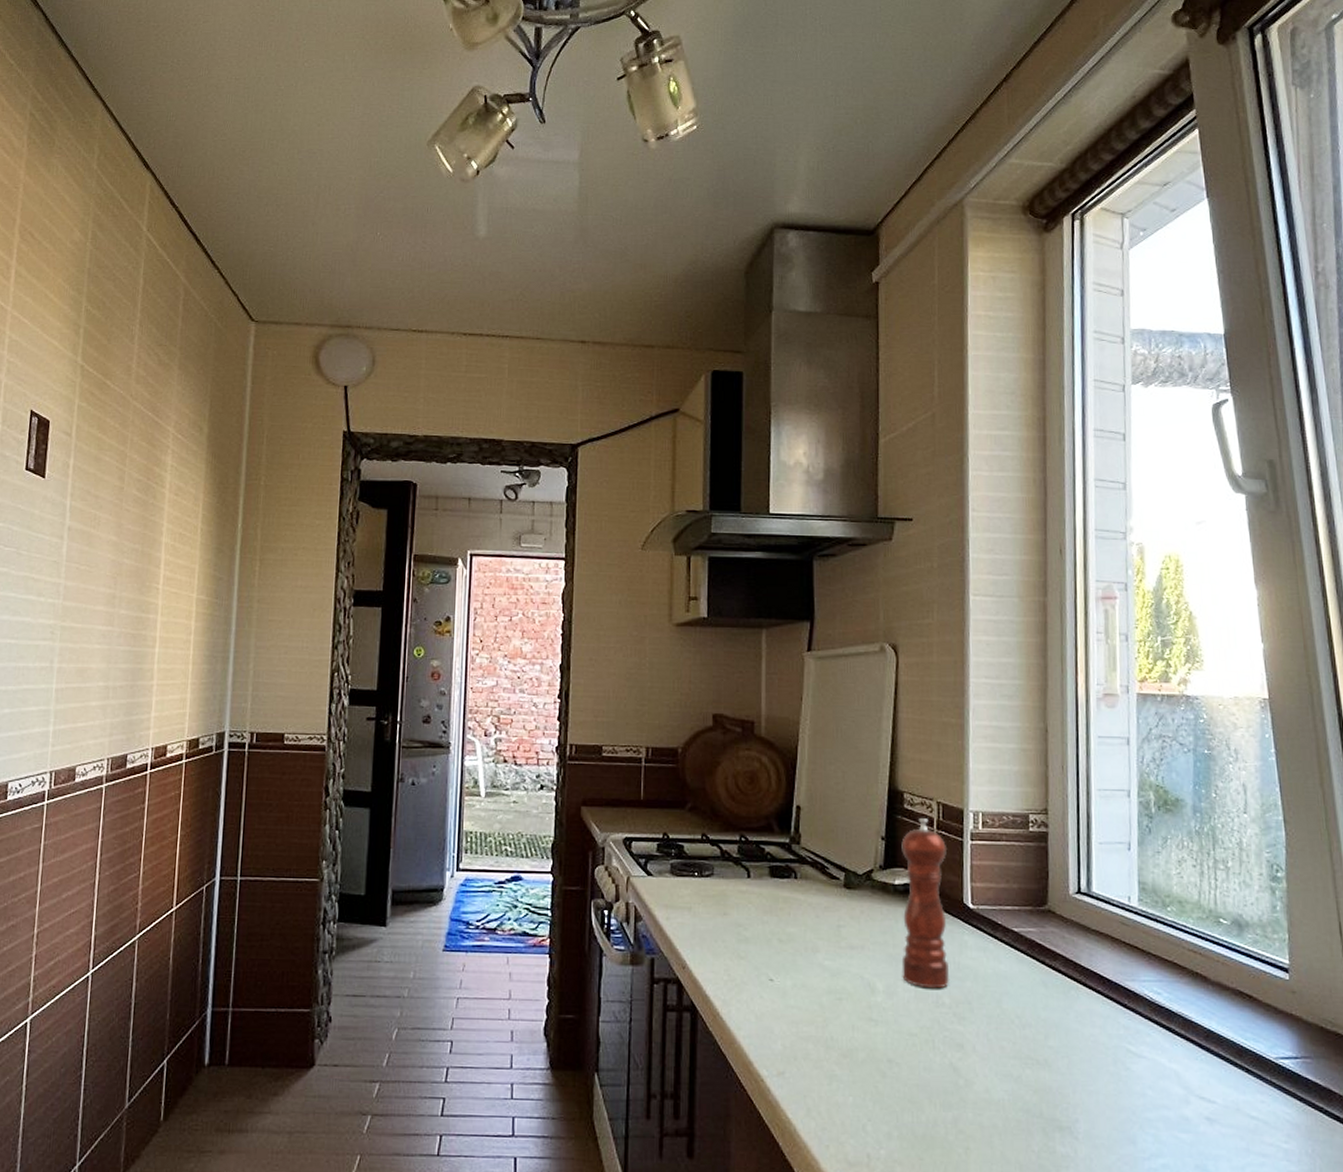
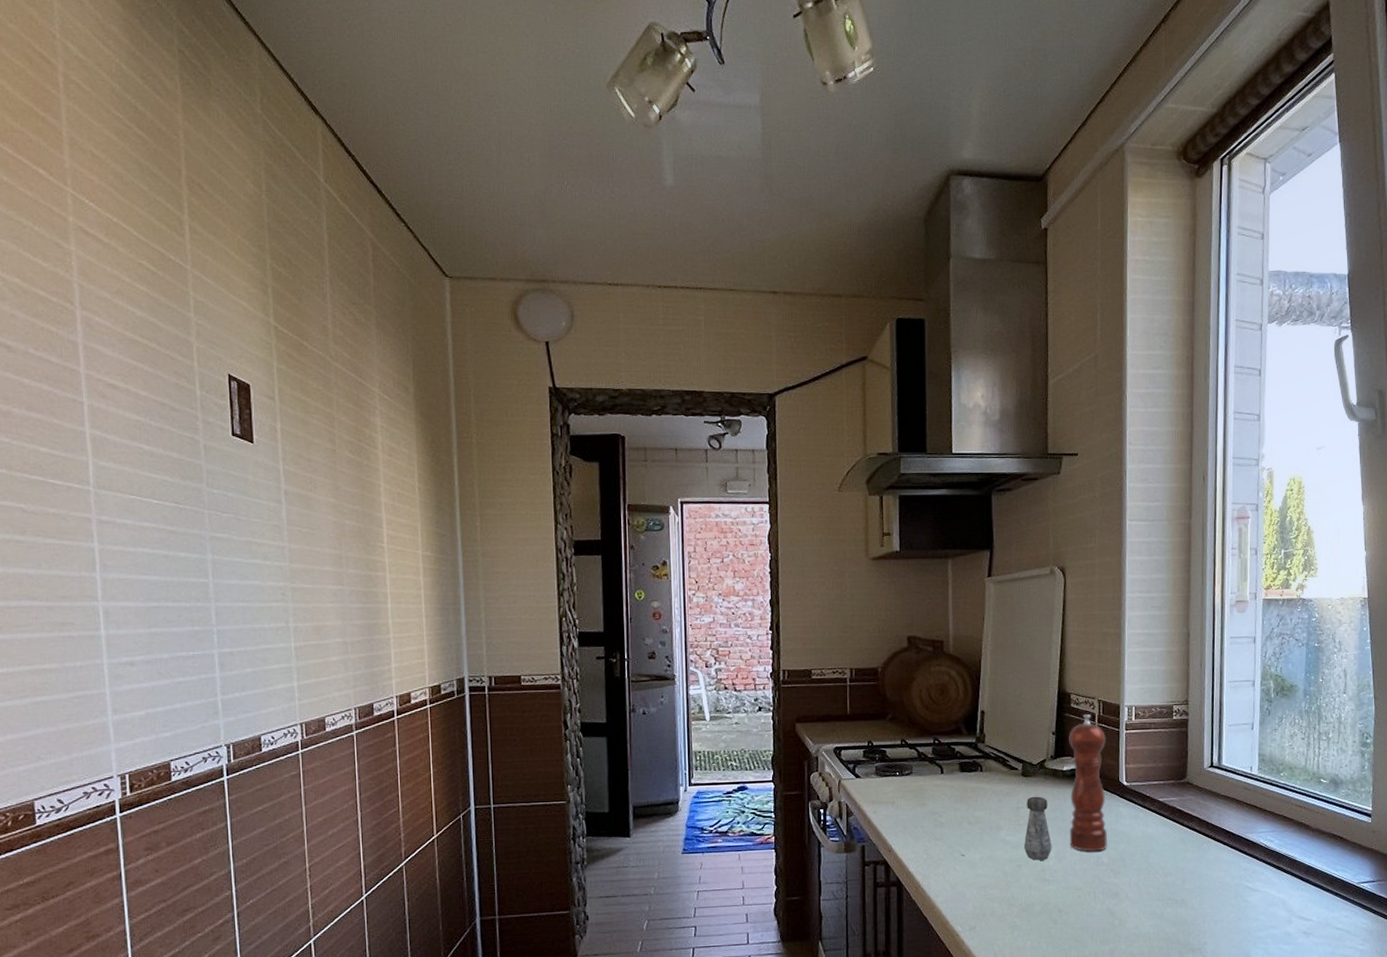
salt shaker: none [845,913,881,994] -> present [1023,796,1052,861]

